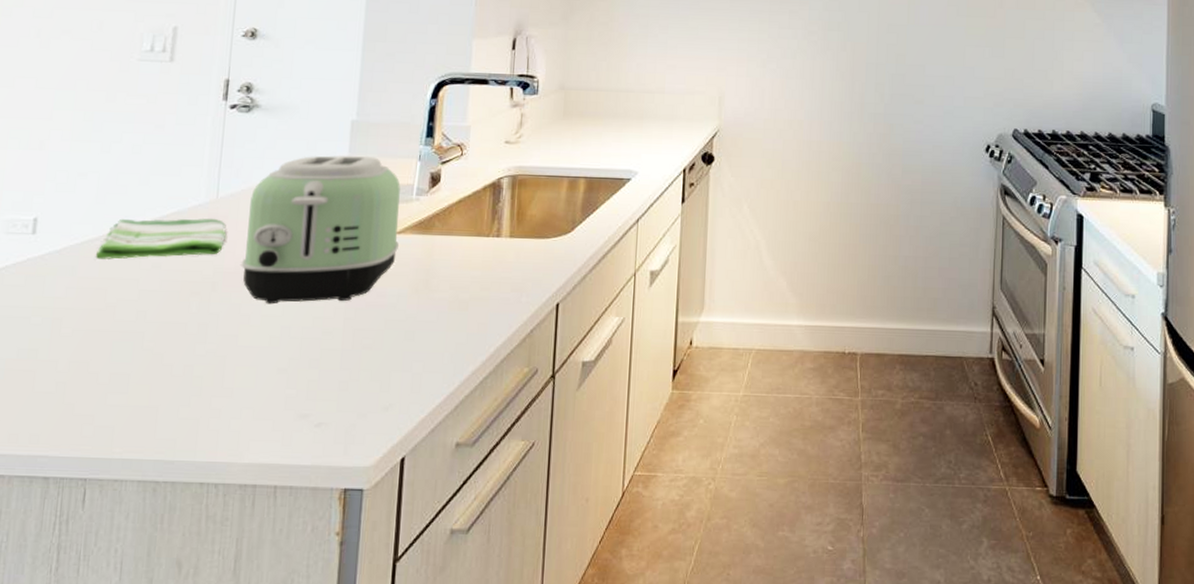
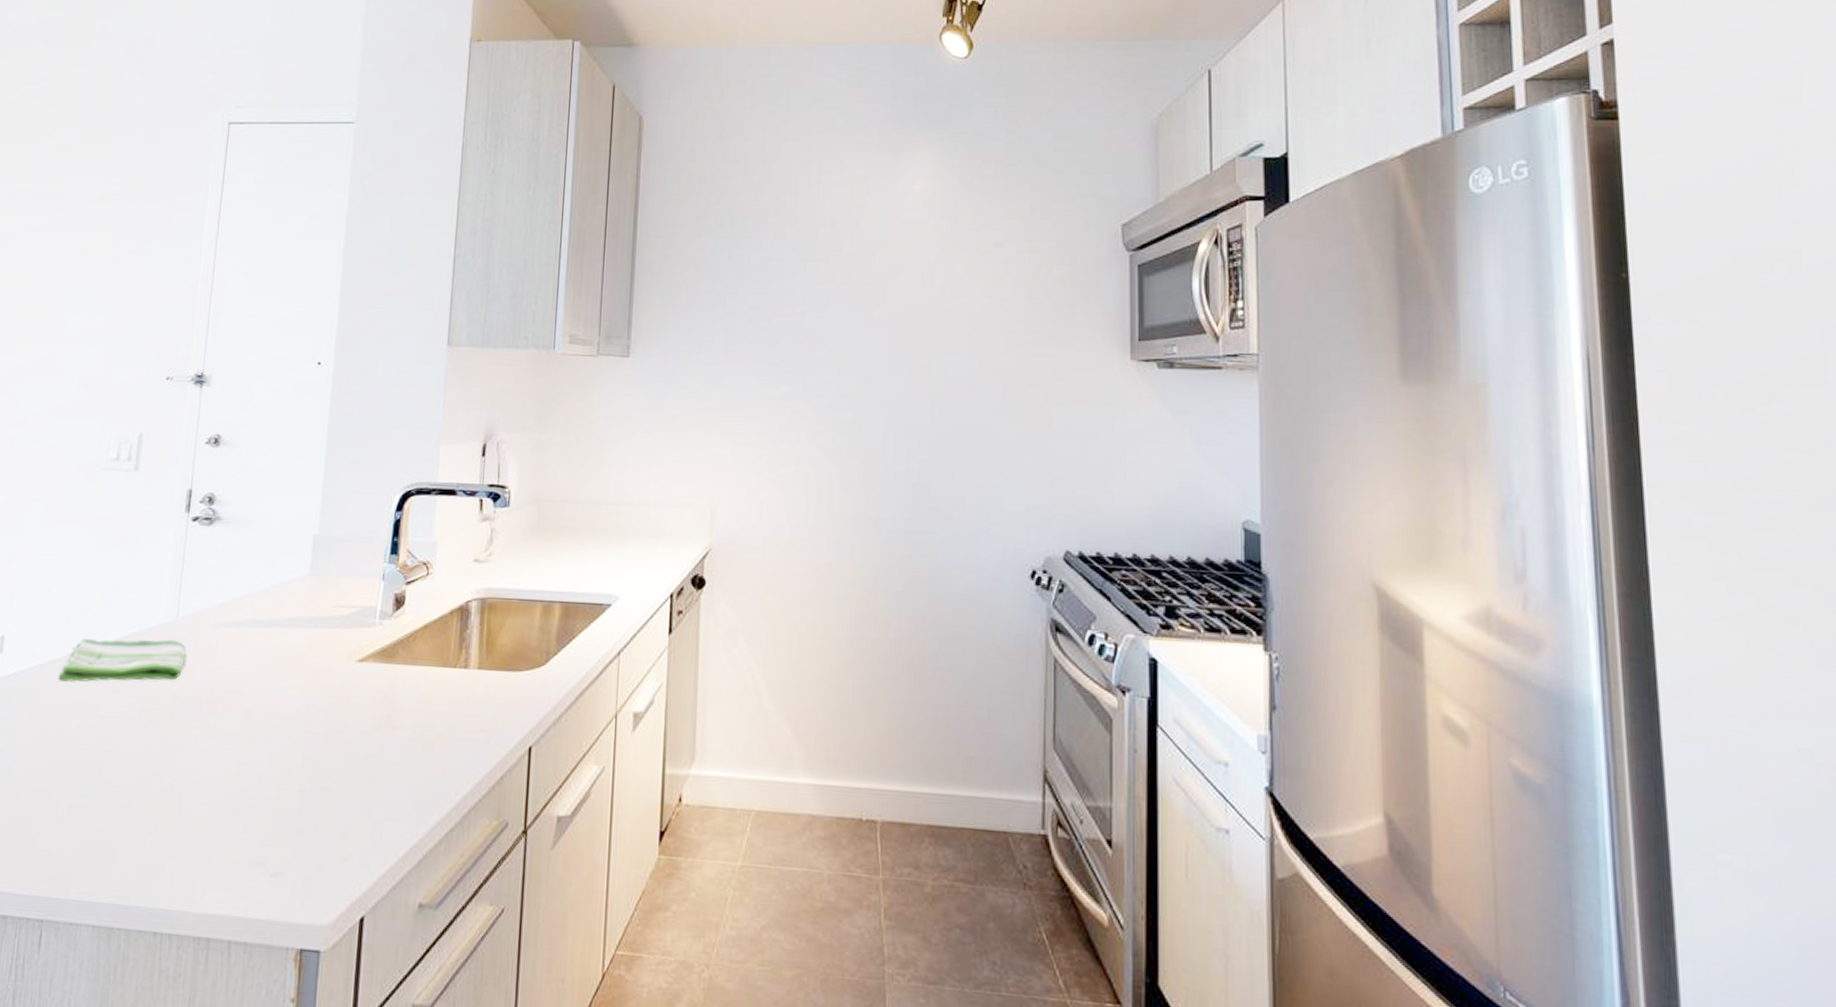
toaster: present [241,155,401,305] -> none [199,573,363,737]

